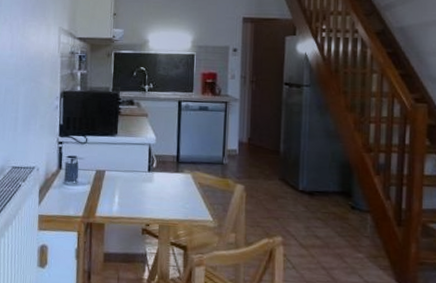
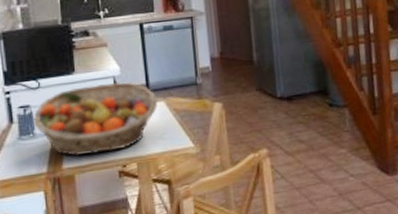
fruit basket: none [77,148,186,210] -> present [32,82,158,156]

